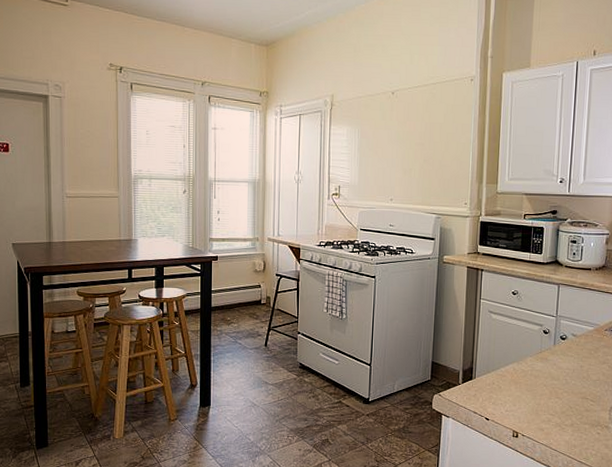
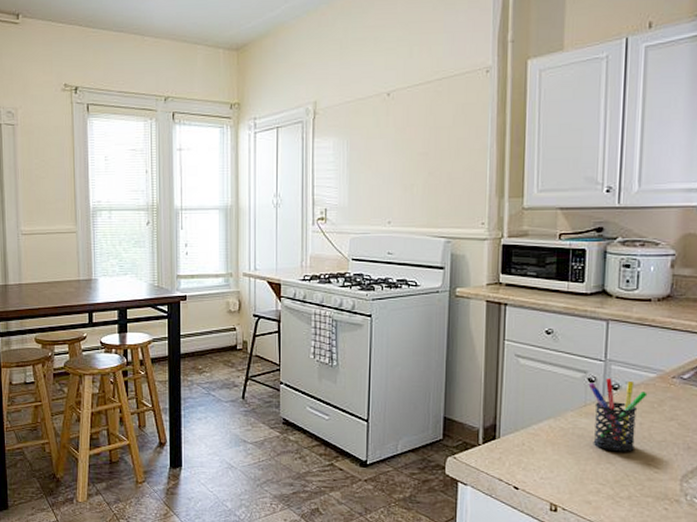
pen holder: none [543,331,587,389] -> present [588,378,648,452]

